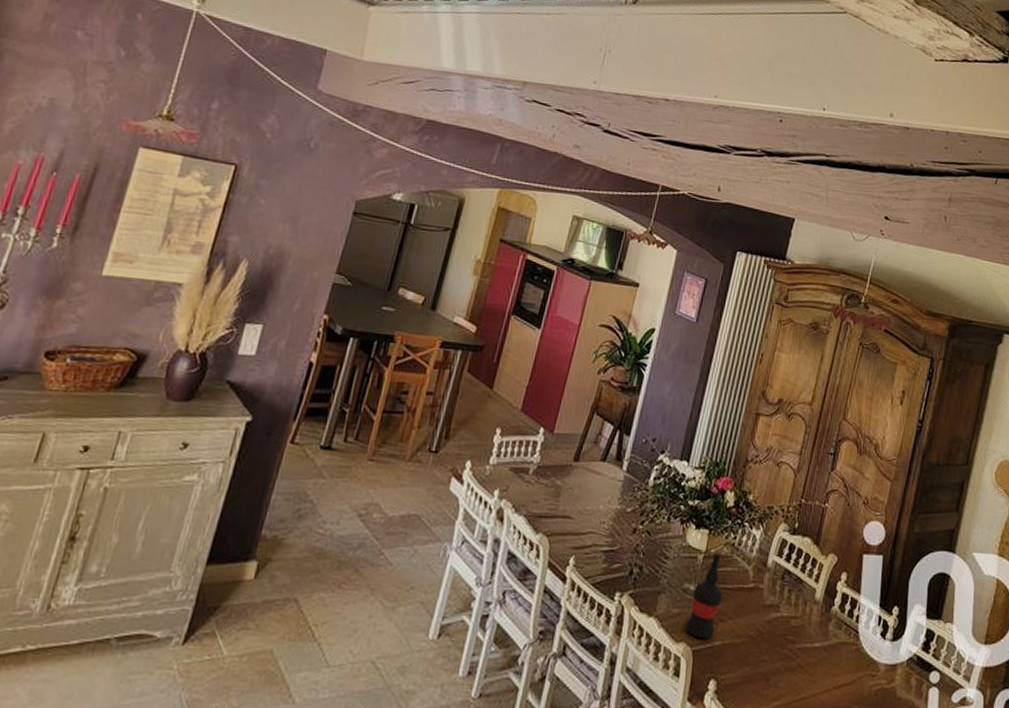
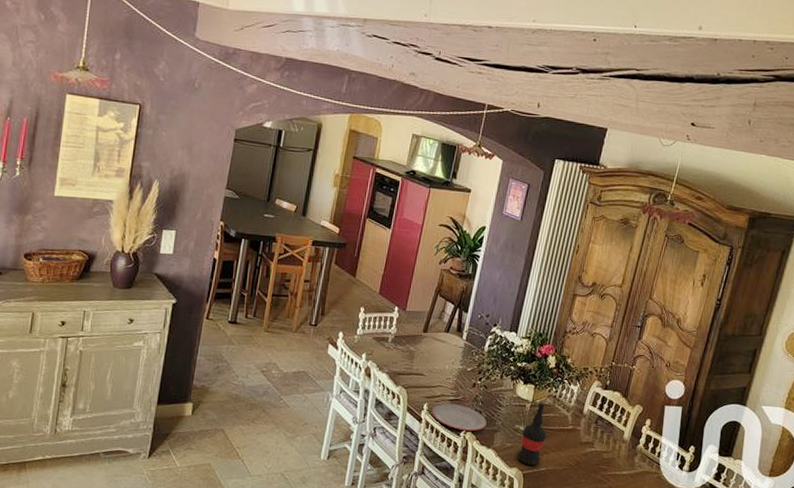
plate: none [579,555,649,593] -> present [431,403,487,431]

